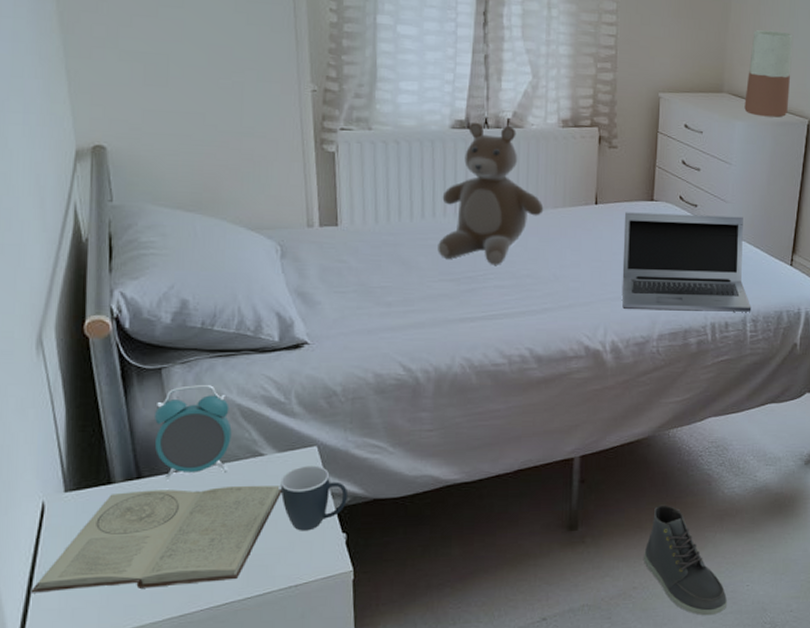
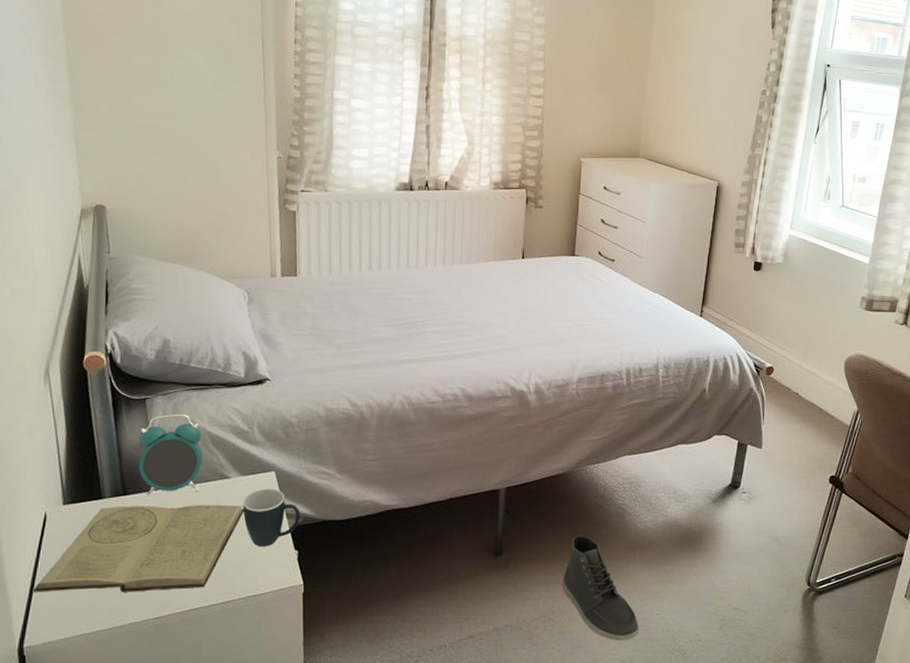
bear: present [438,122,544,265] -> none [382,184,476,313]
laptop: present [622,212,752,312] -> none [545,266,664,359]
vase: present [744,30,794,118] -> none [658,100,705,180]

